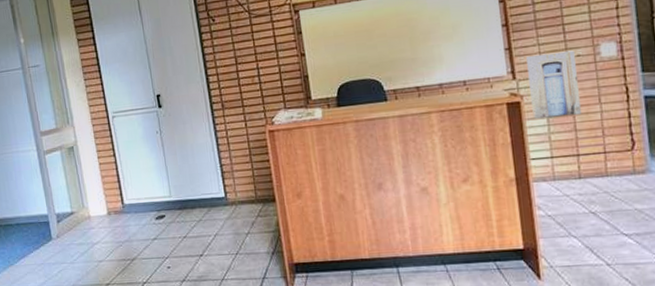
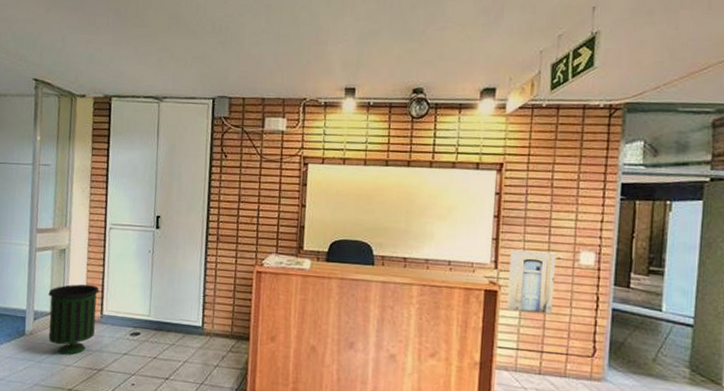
trash can: none [66,176,121,253] -> present [48,284,99,356]

